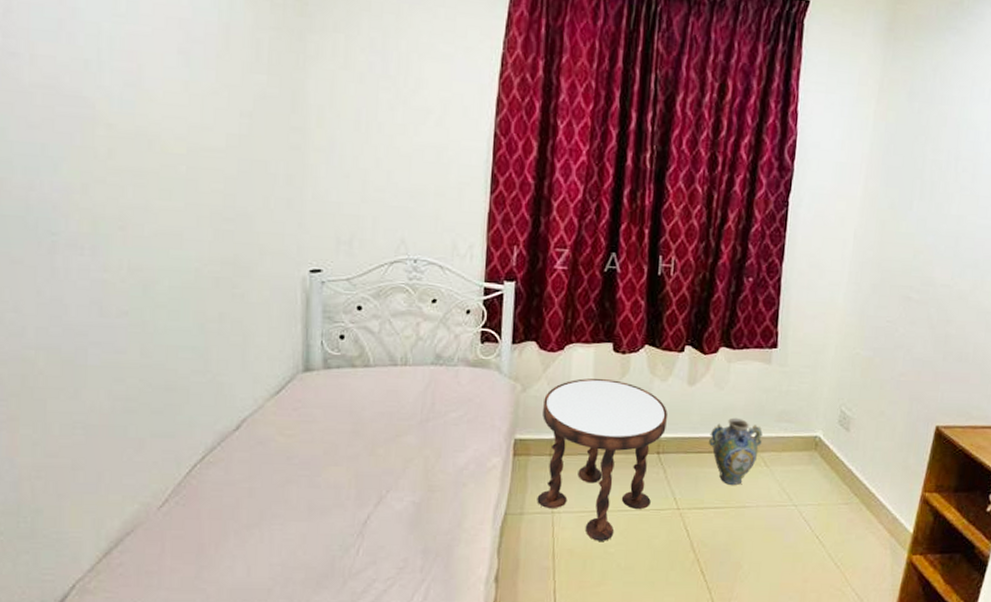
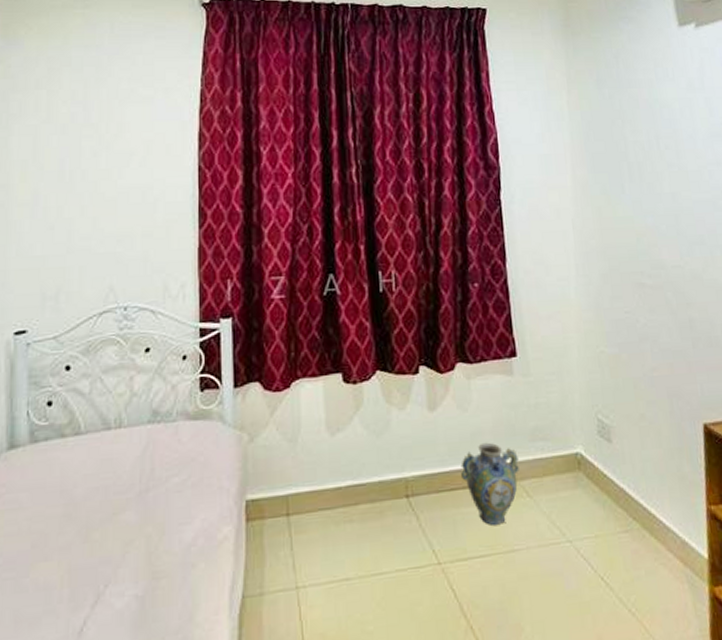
side table: present [537,378,667,541] -> none [274,415,412,619]

